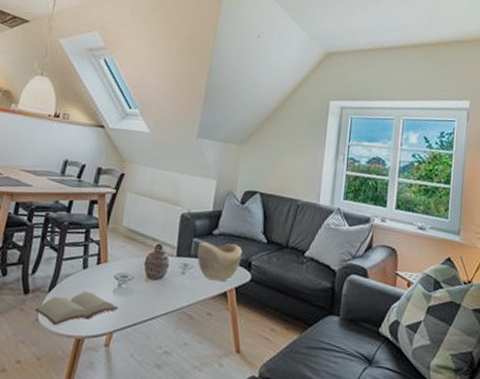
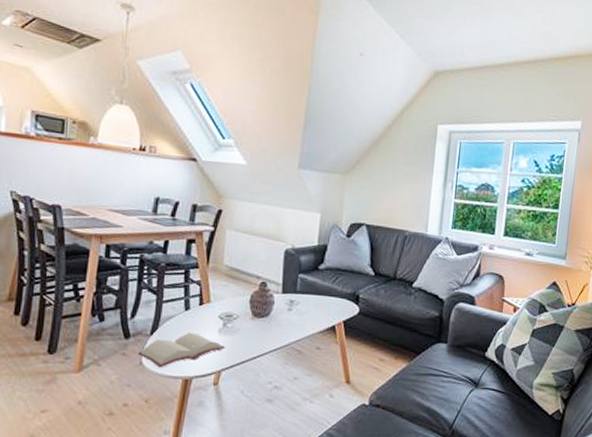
decorative bowl: present [197,242,243,282] -> none [303,277,350,316]

